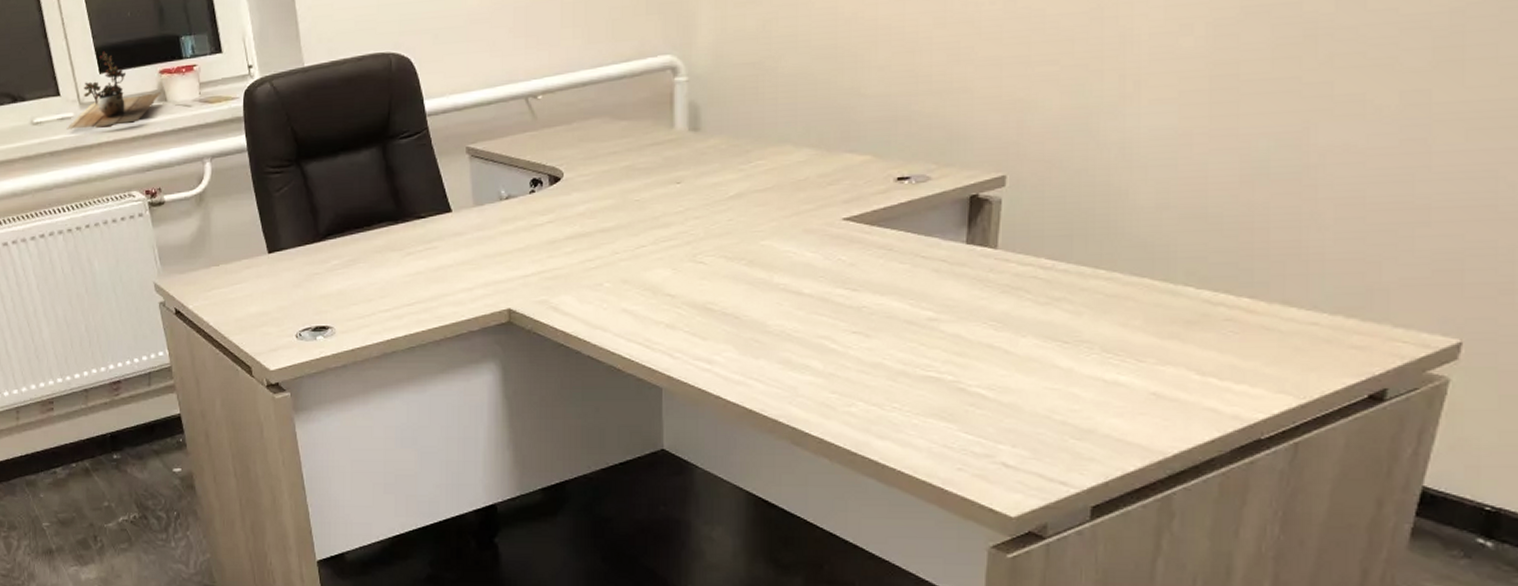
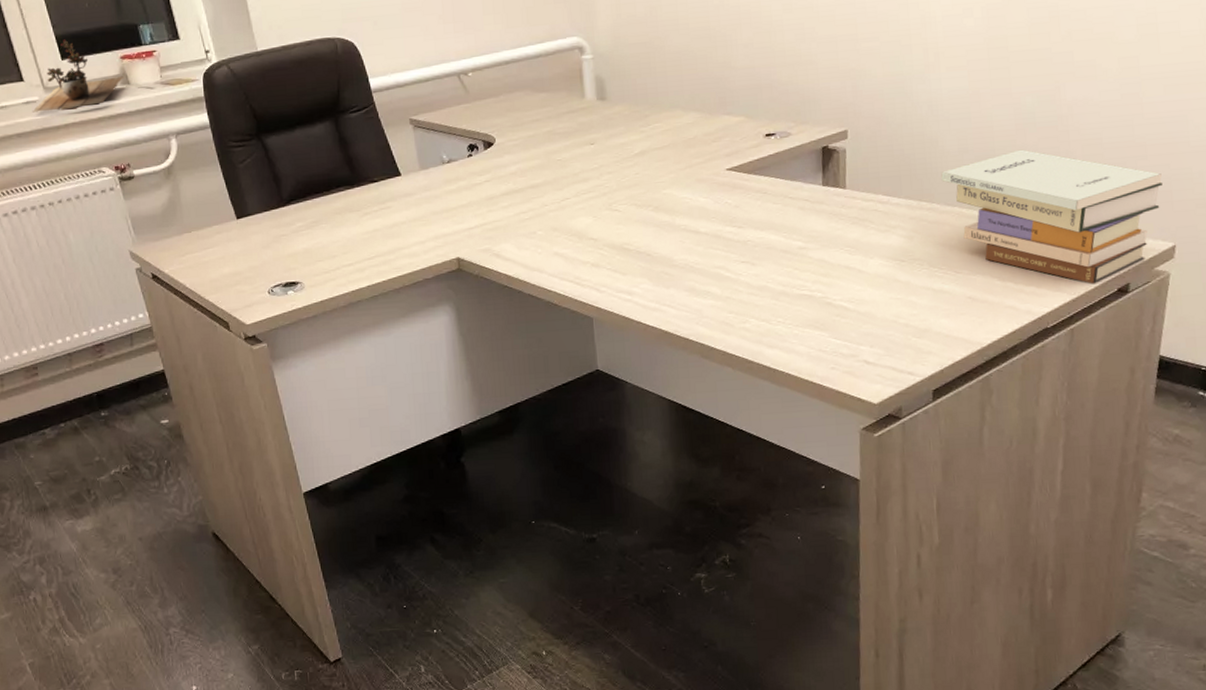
books: none [1129,207,1450,387] -> present [941,149,1162,285]

